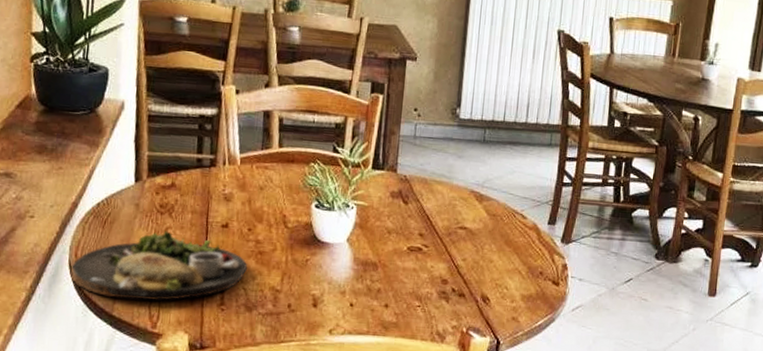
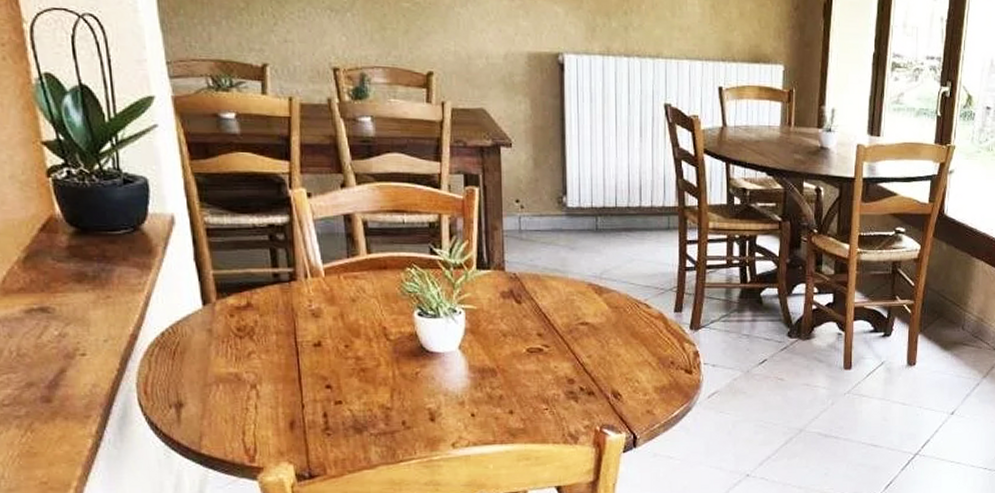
dinner plate: present [70,231,248,301] -> none [142,356,351,435]

